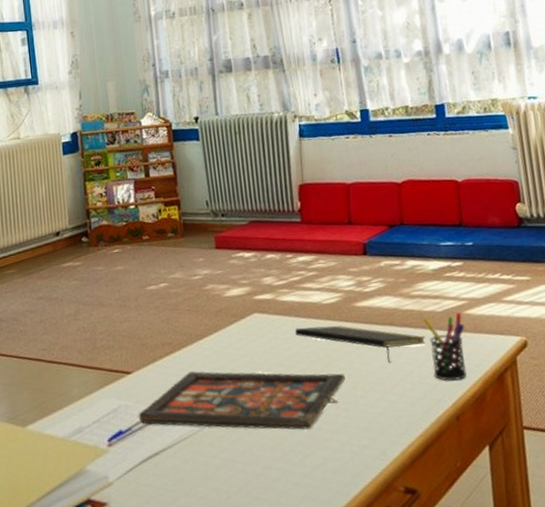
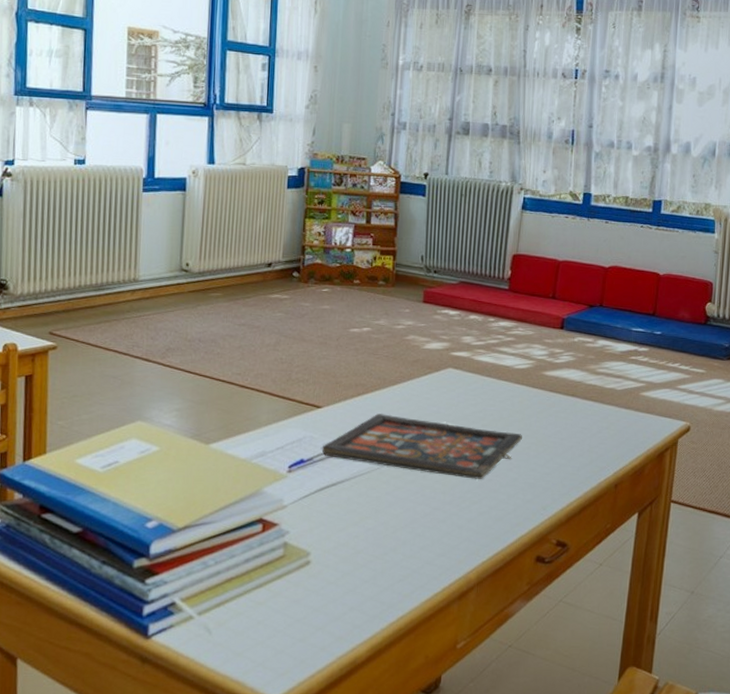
notepad: present [295,325,426,363] -> none [484,387,602,429]
pen holder: present [423,312,467,381] -> none [603,393,639,453]

